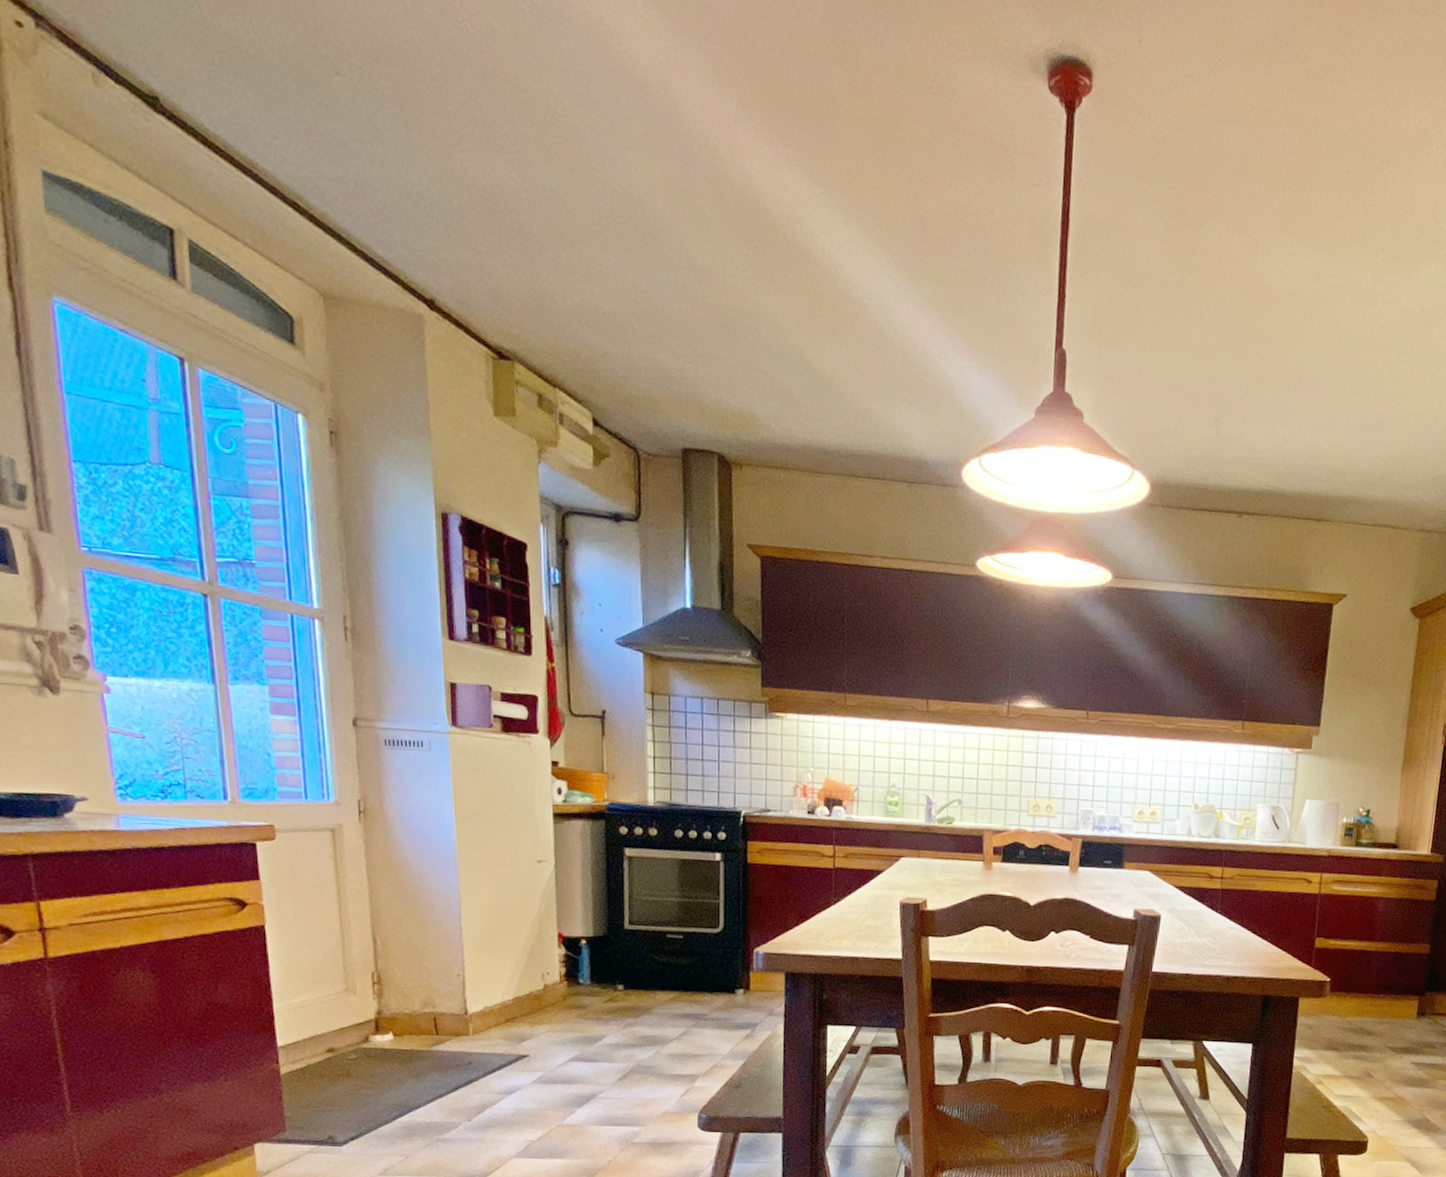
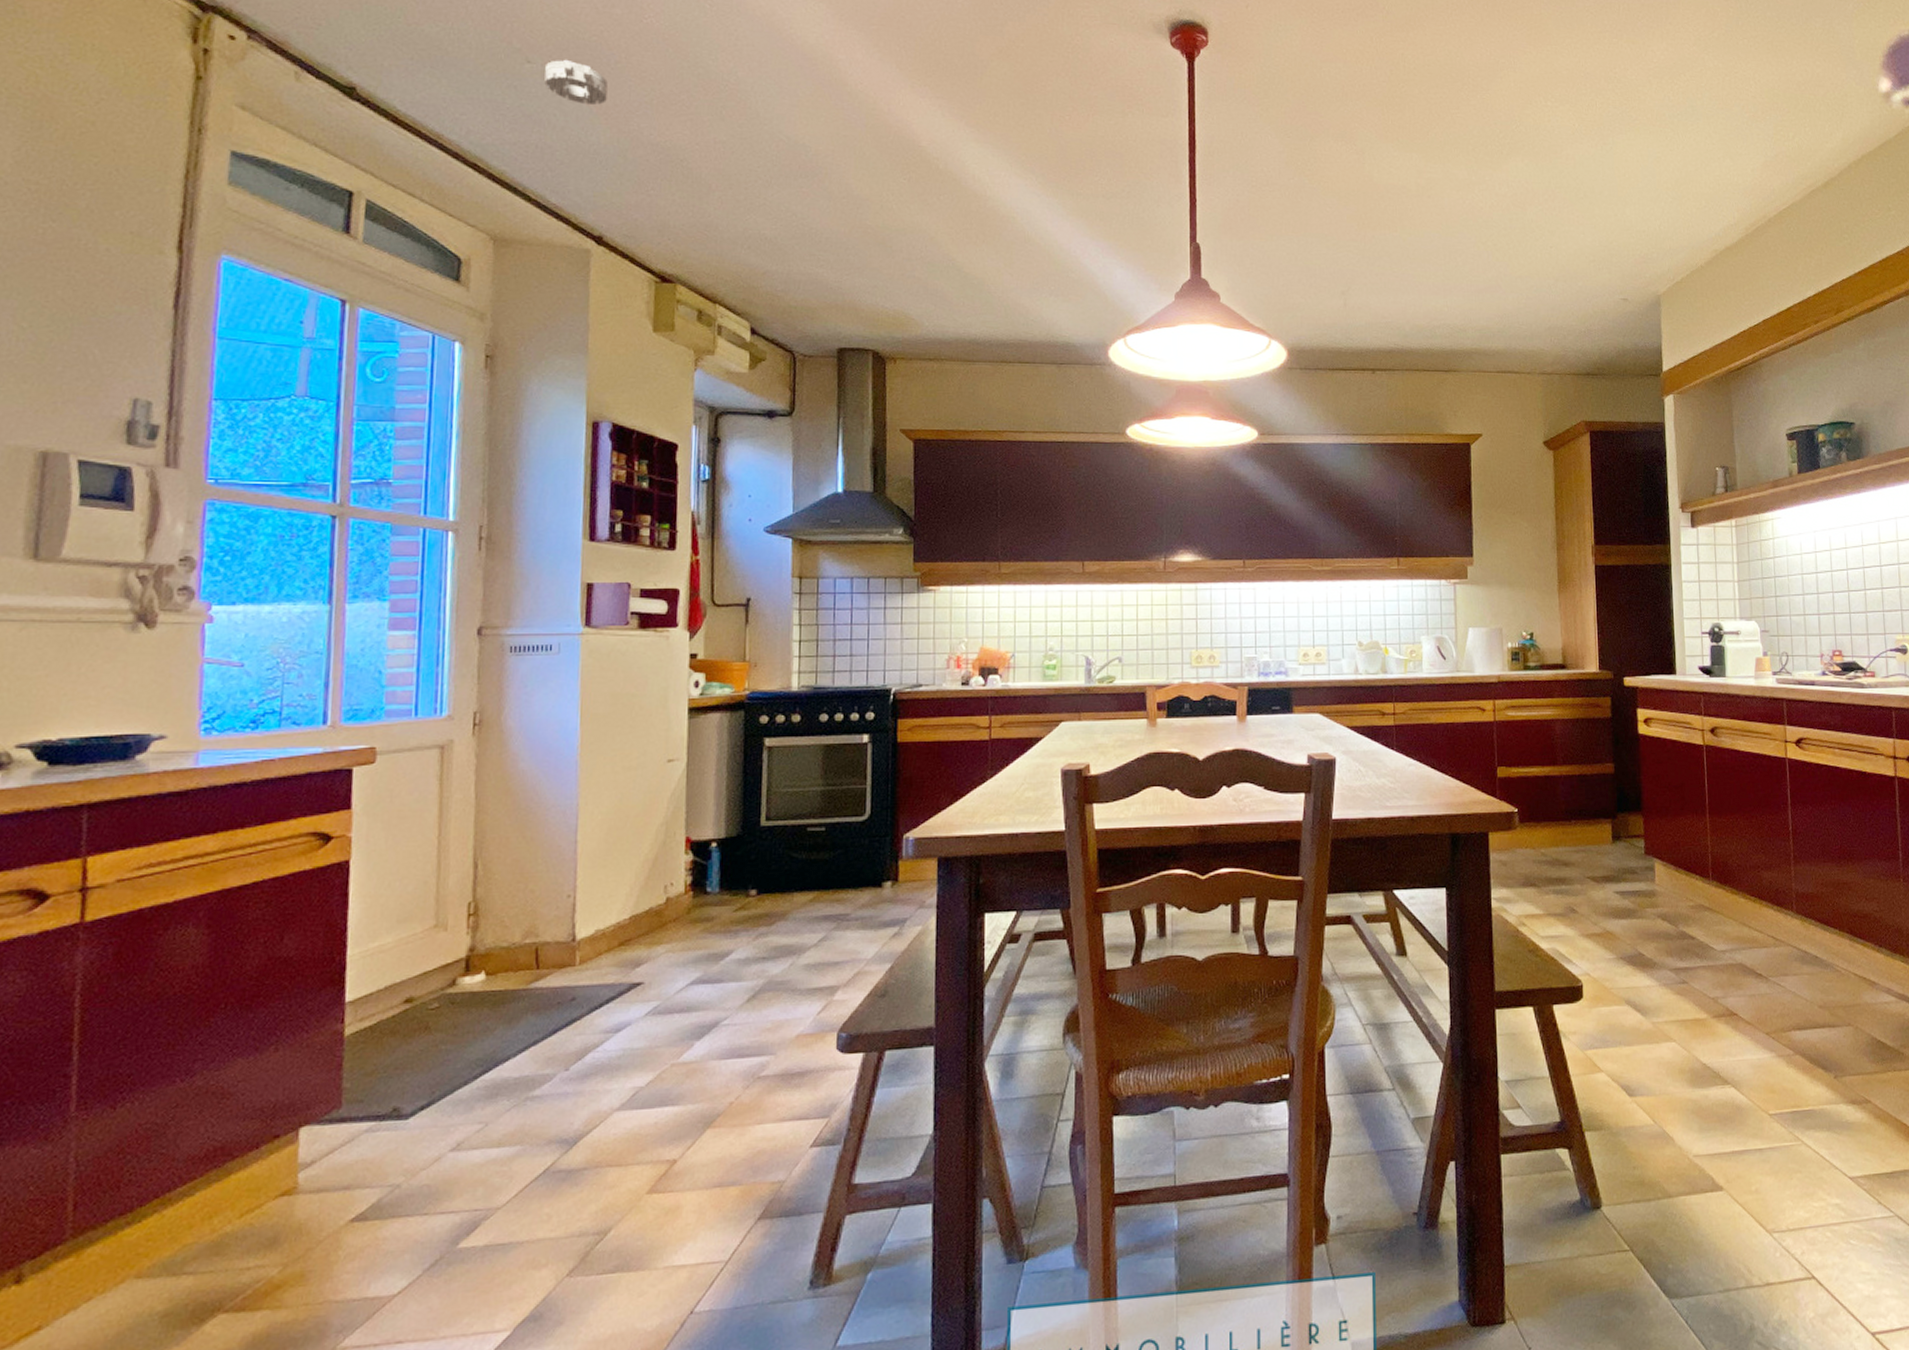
smoke detector: none [356,72,425,135] -> present [544,59,608,106]

